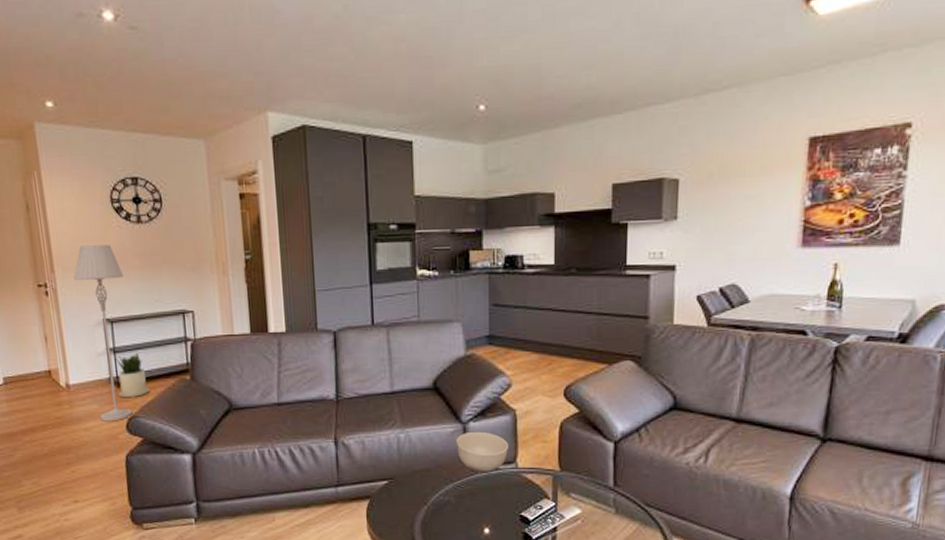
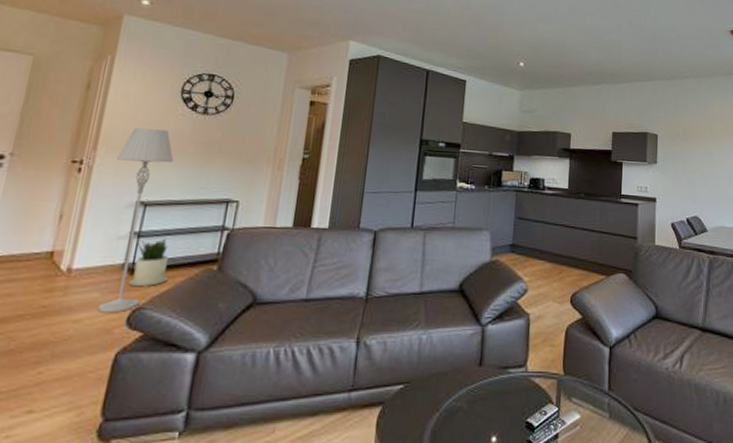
bowl: present [457,431,509,473] -> none [474,334,522,377]

